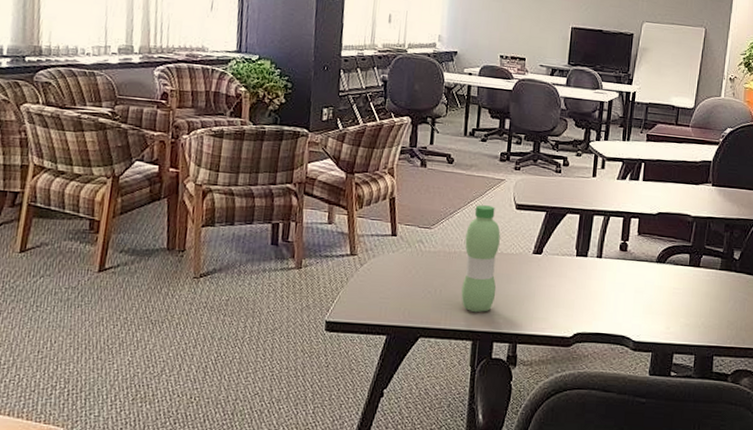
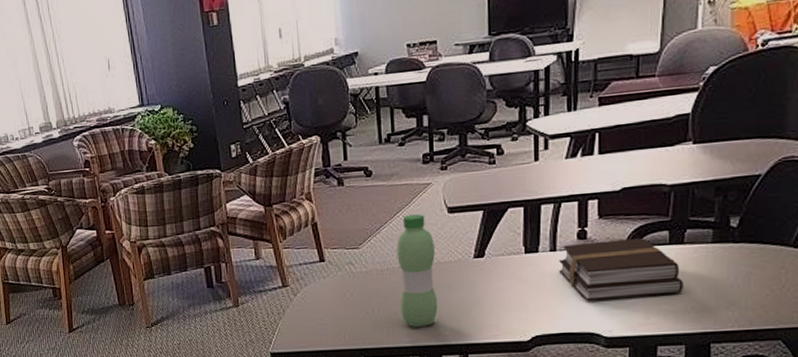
book: none [602,254,697,309] -> present [559,238,683,301]

